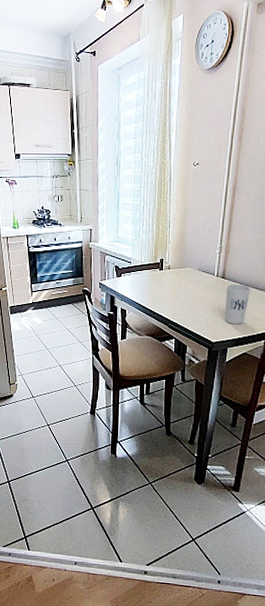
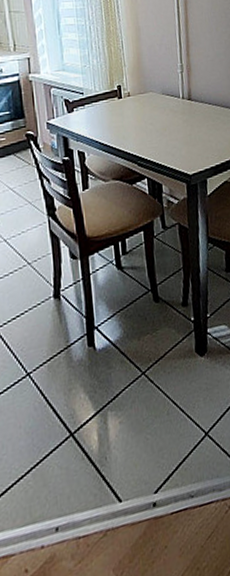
cup: present [224,284,251,325] -> none [194,104,220,151]

